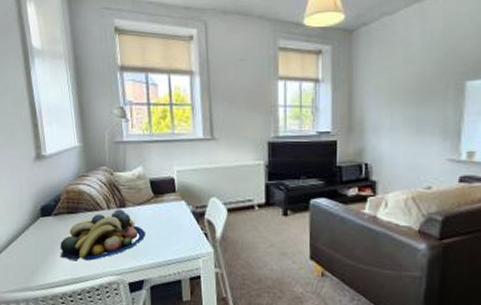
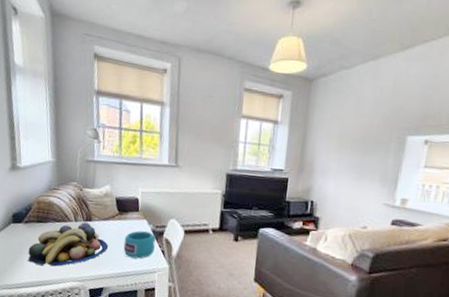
cup: none [162,213,197,245] -> present [123,230,156,259]

